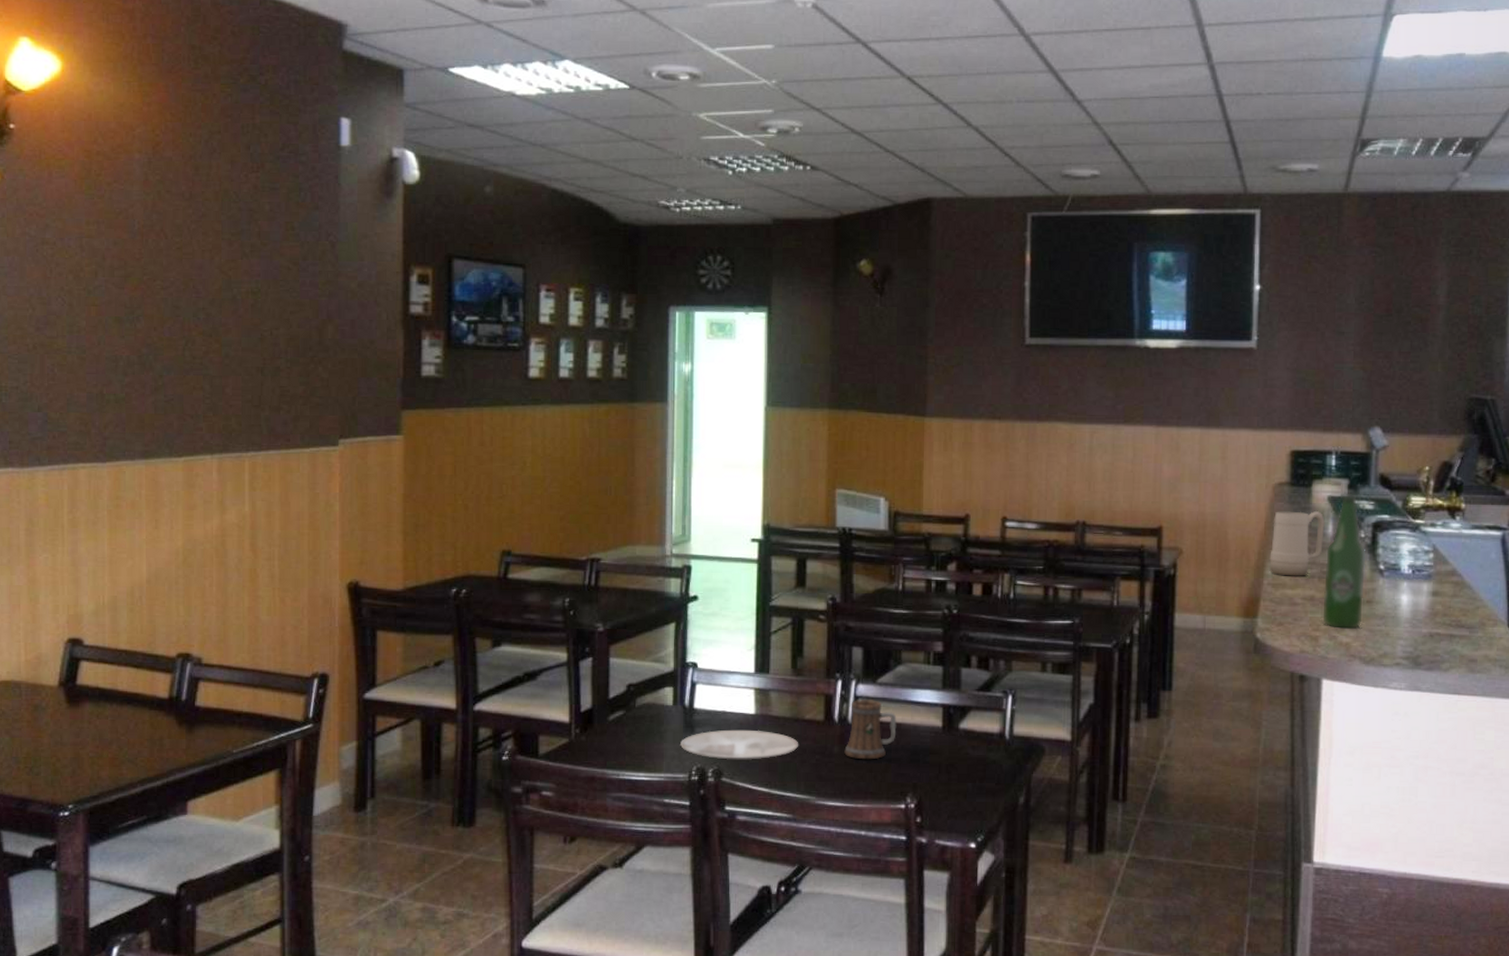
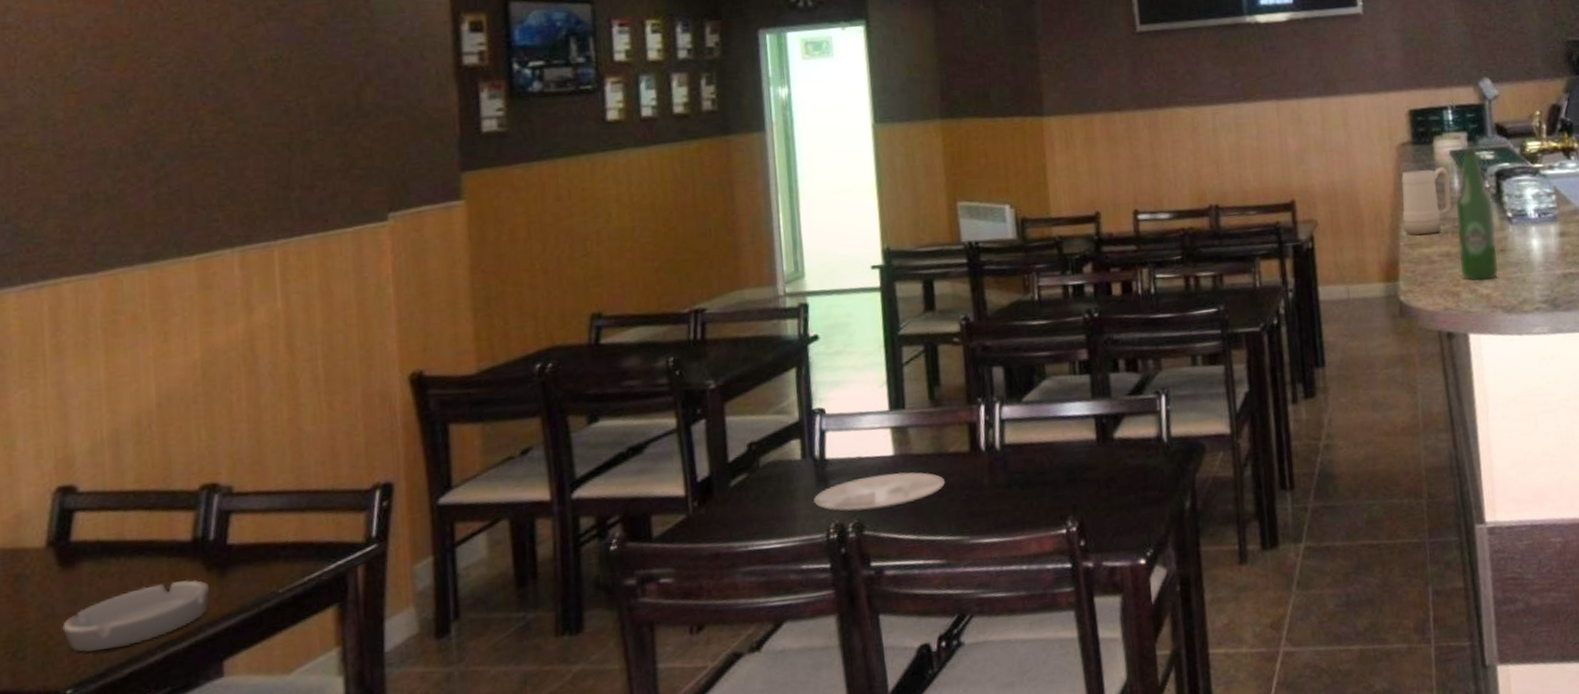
ashtray: none [68,730,179,778] -> present [62,579,210,652]
beer mug: present [844,700,897,760] -> none [995,421,1049,488]

